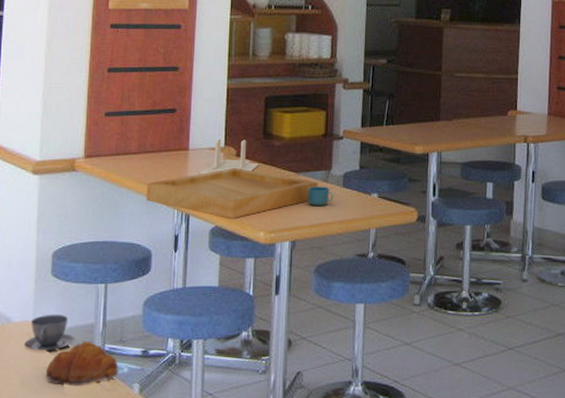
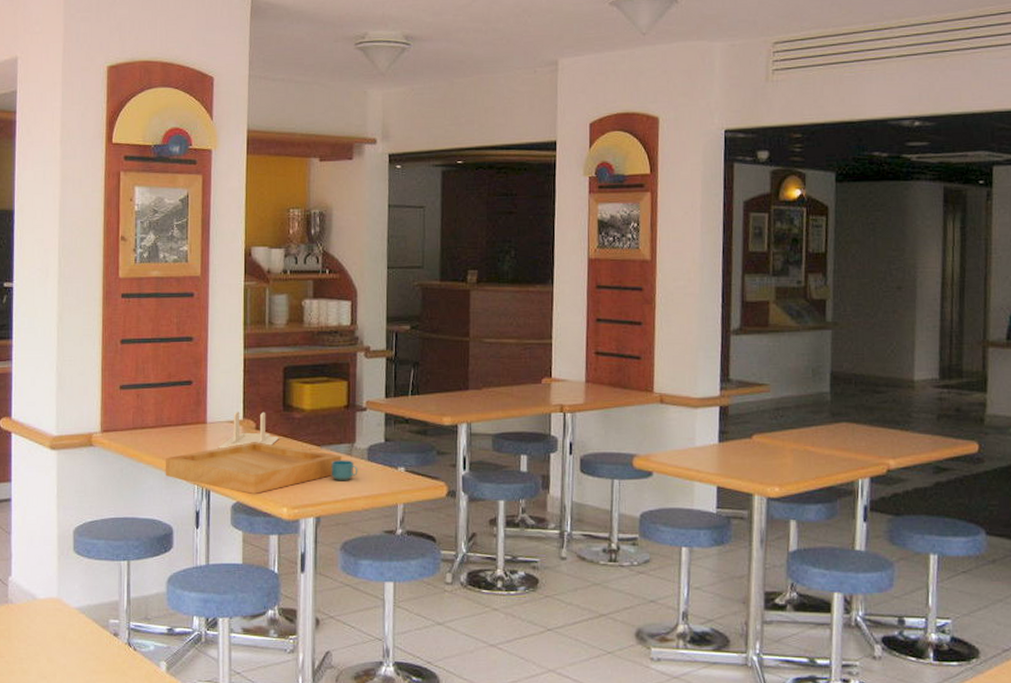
teacup: present [23,314,75,350] -> none [49,591,100,627]
croissant: present [45,341,120,387] -> none [72,618,146,664]

